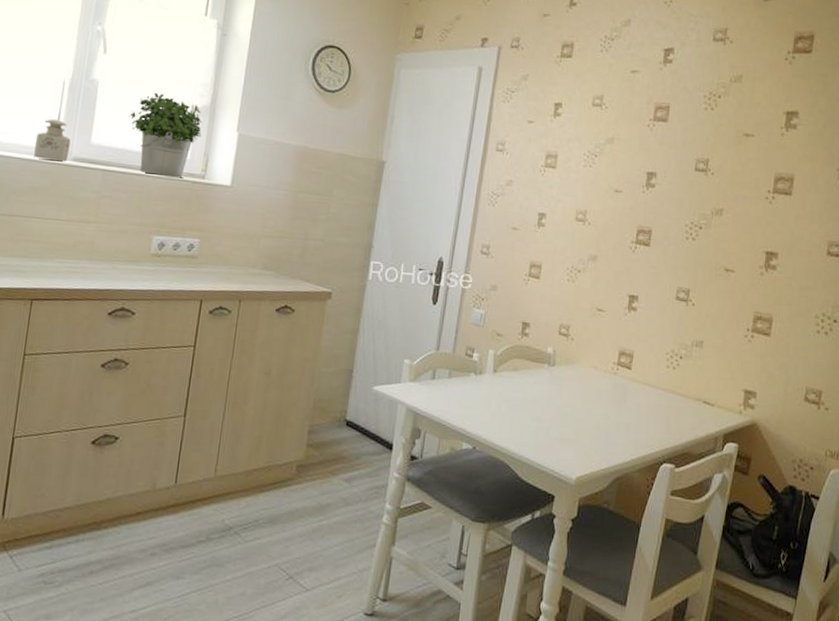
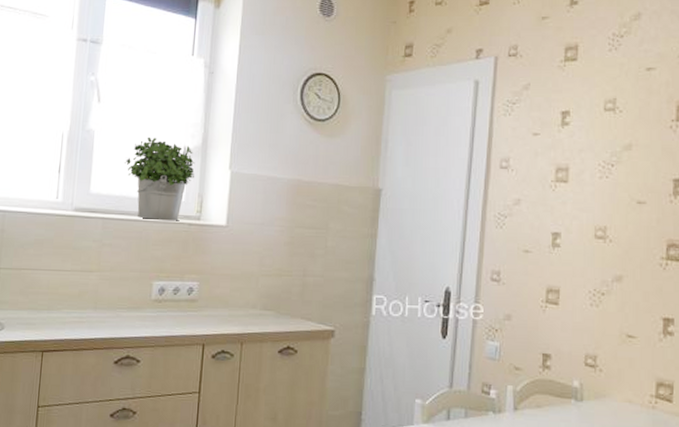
decorative bottle: present [34,119,71,162] -> none [38,171,71,213]

